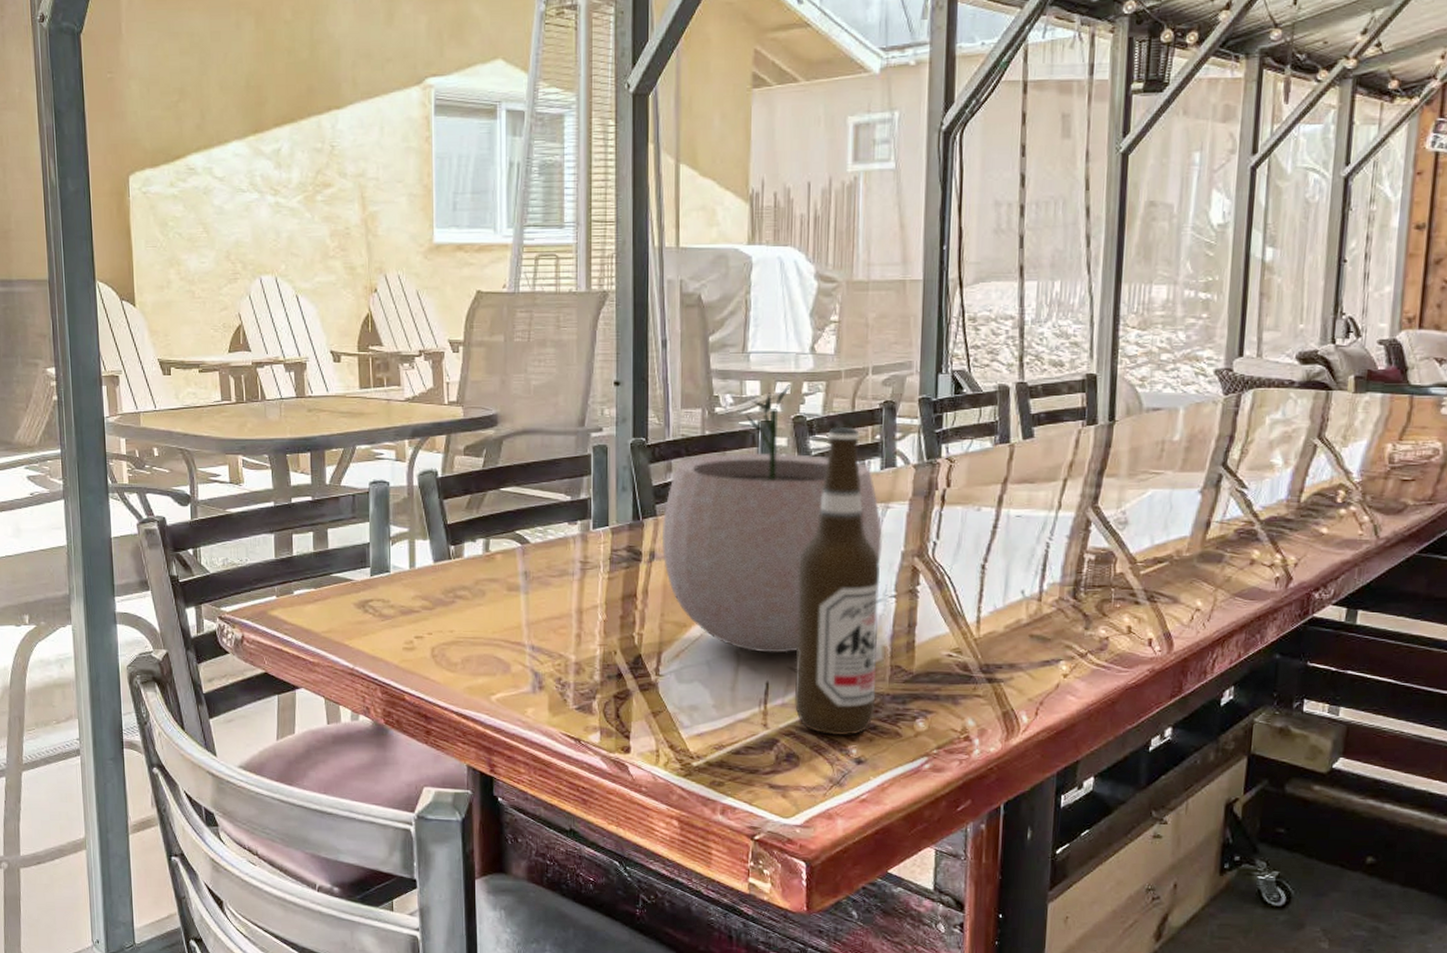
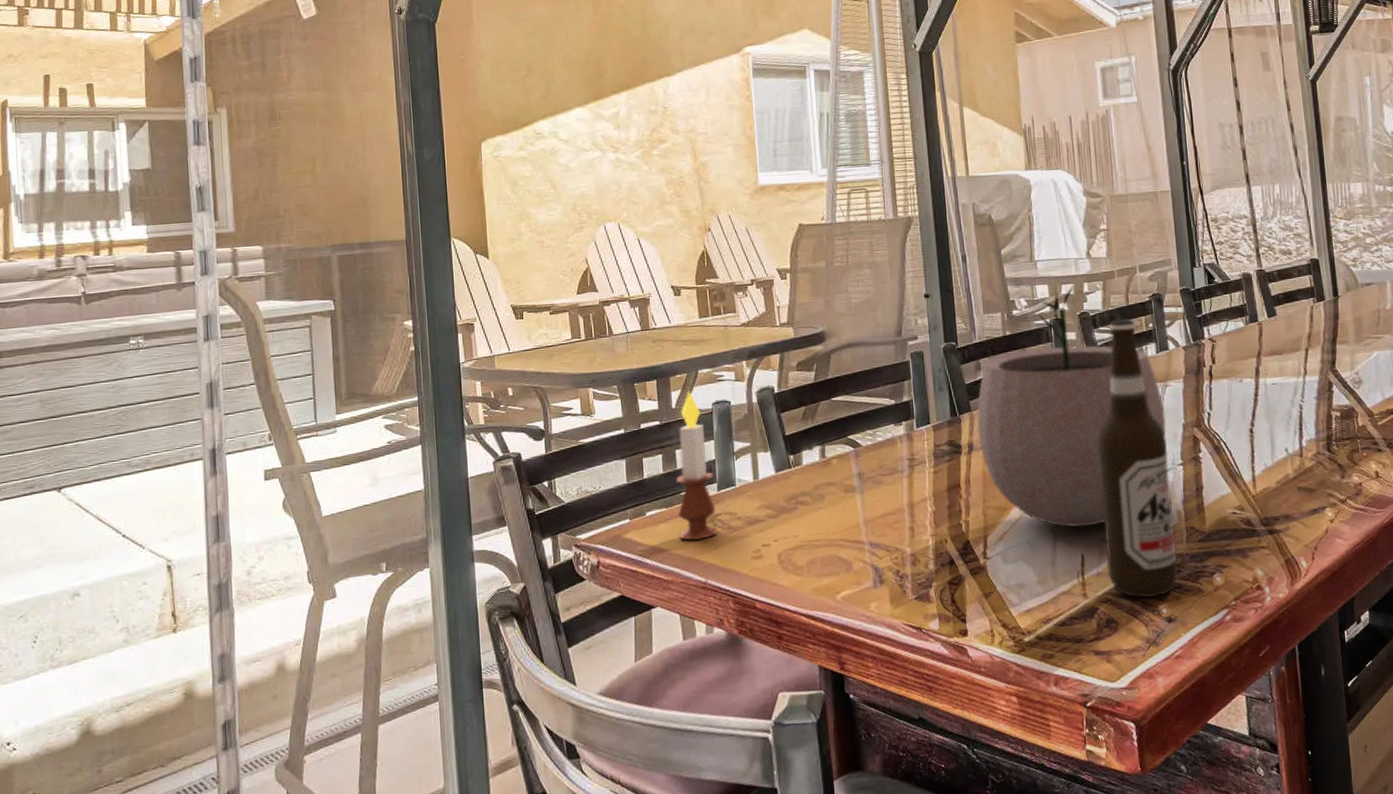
candle: none [327,466,369,625] -> present [676,390,718,541]

